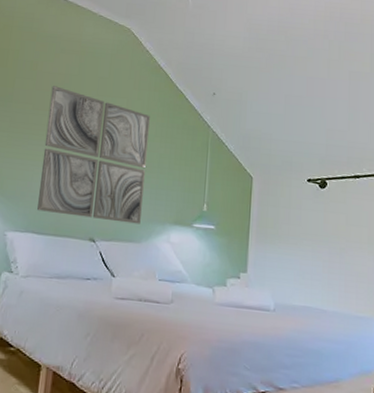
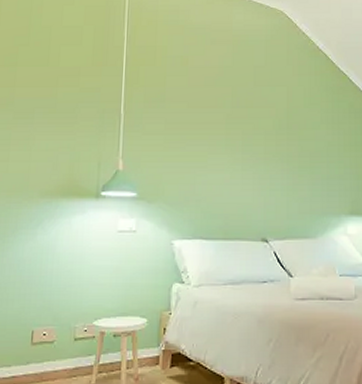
wall art: present [37,86,150,224] -> none [203,80,314,219]

